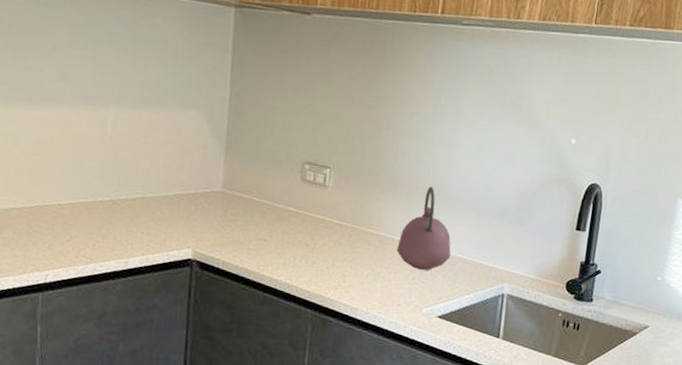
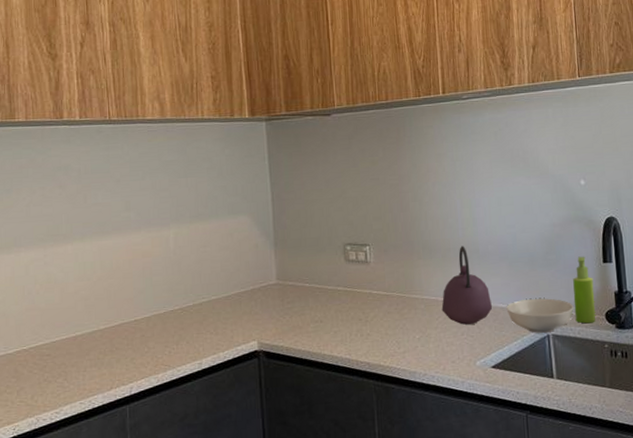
bowl: none [465,254,536,292] -> present [506,298,574,333]
soap dispenser: none [534,219,562,290] -> present [573,256,596,324]

